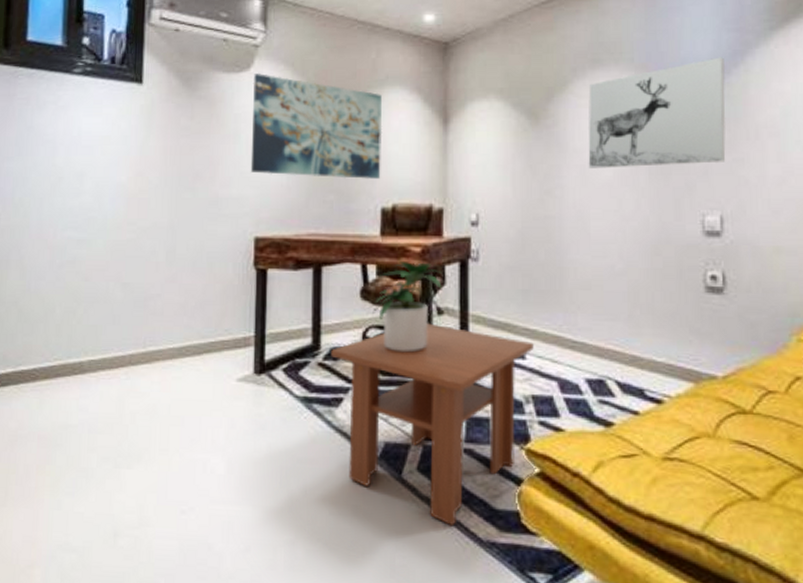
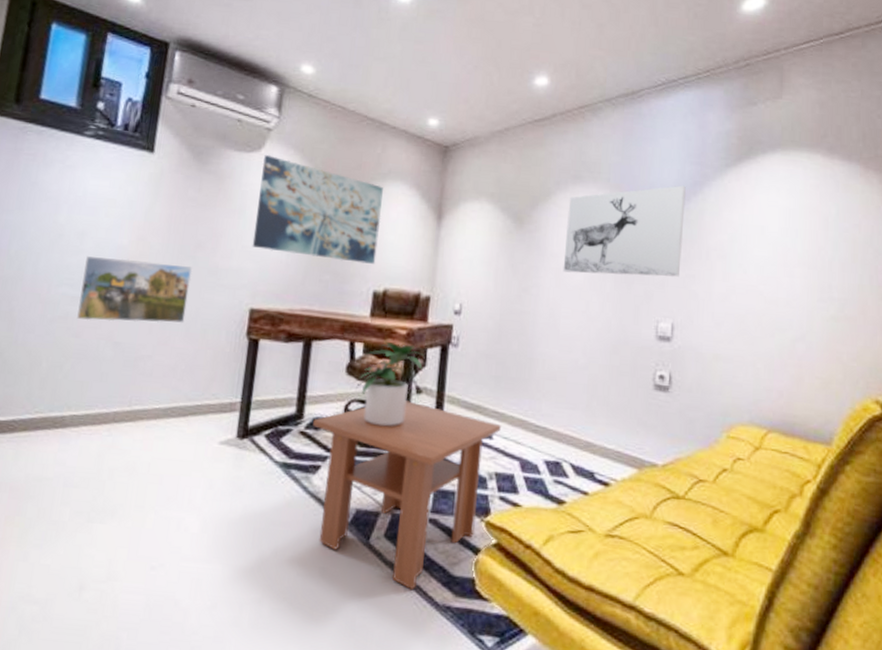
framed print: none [84,196,193,263] -> present [77,255,193,323]

